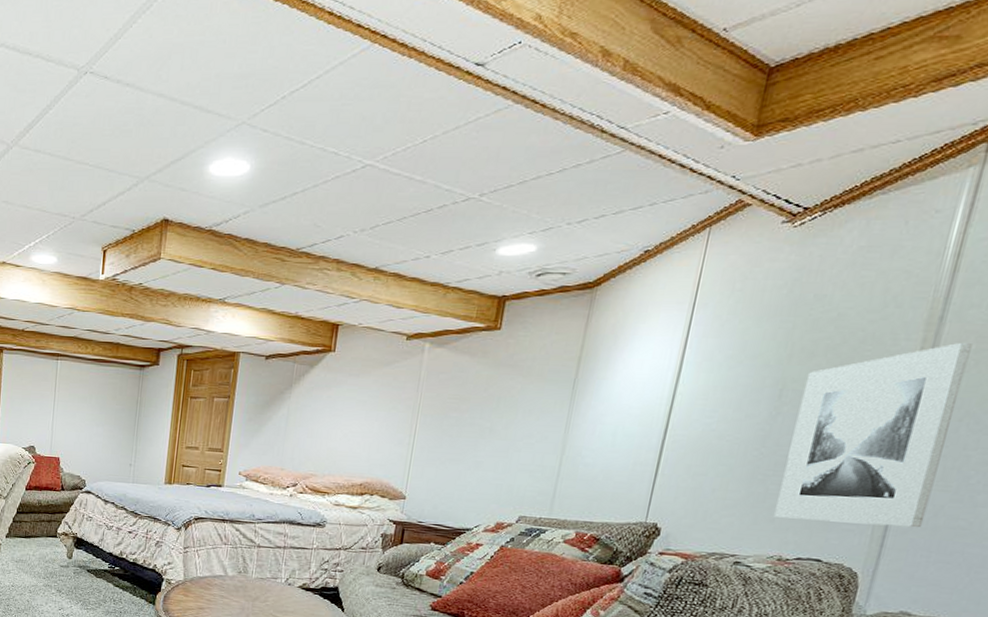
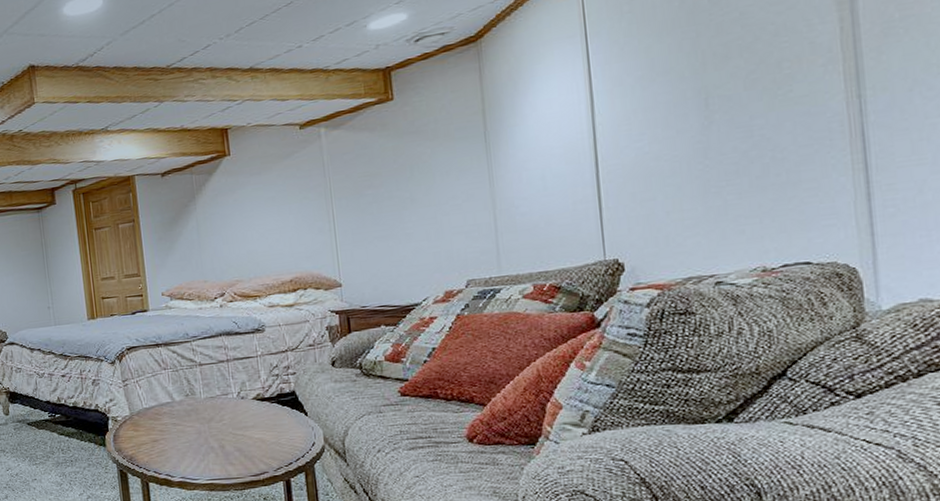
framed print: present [774,342,972,528] -> none [729,12,910,228]

